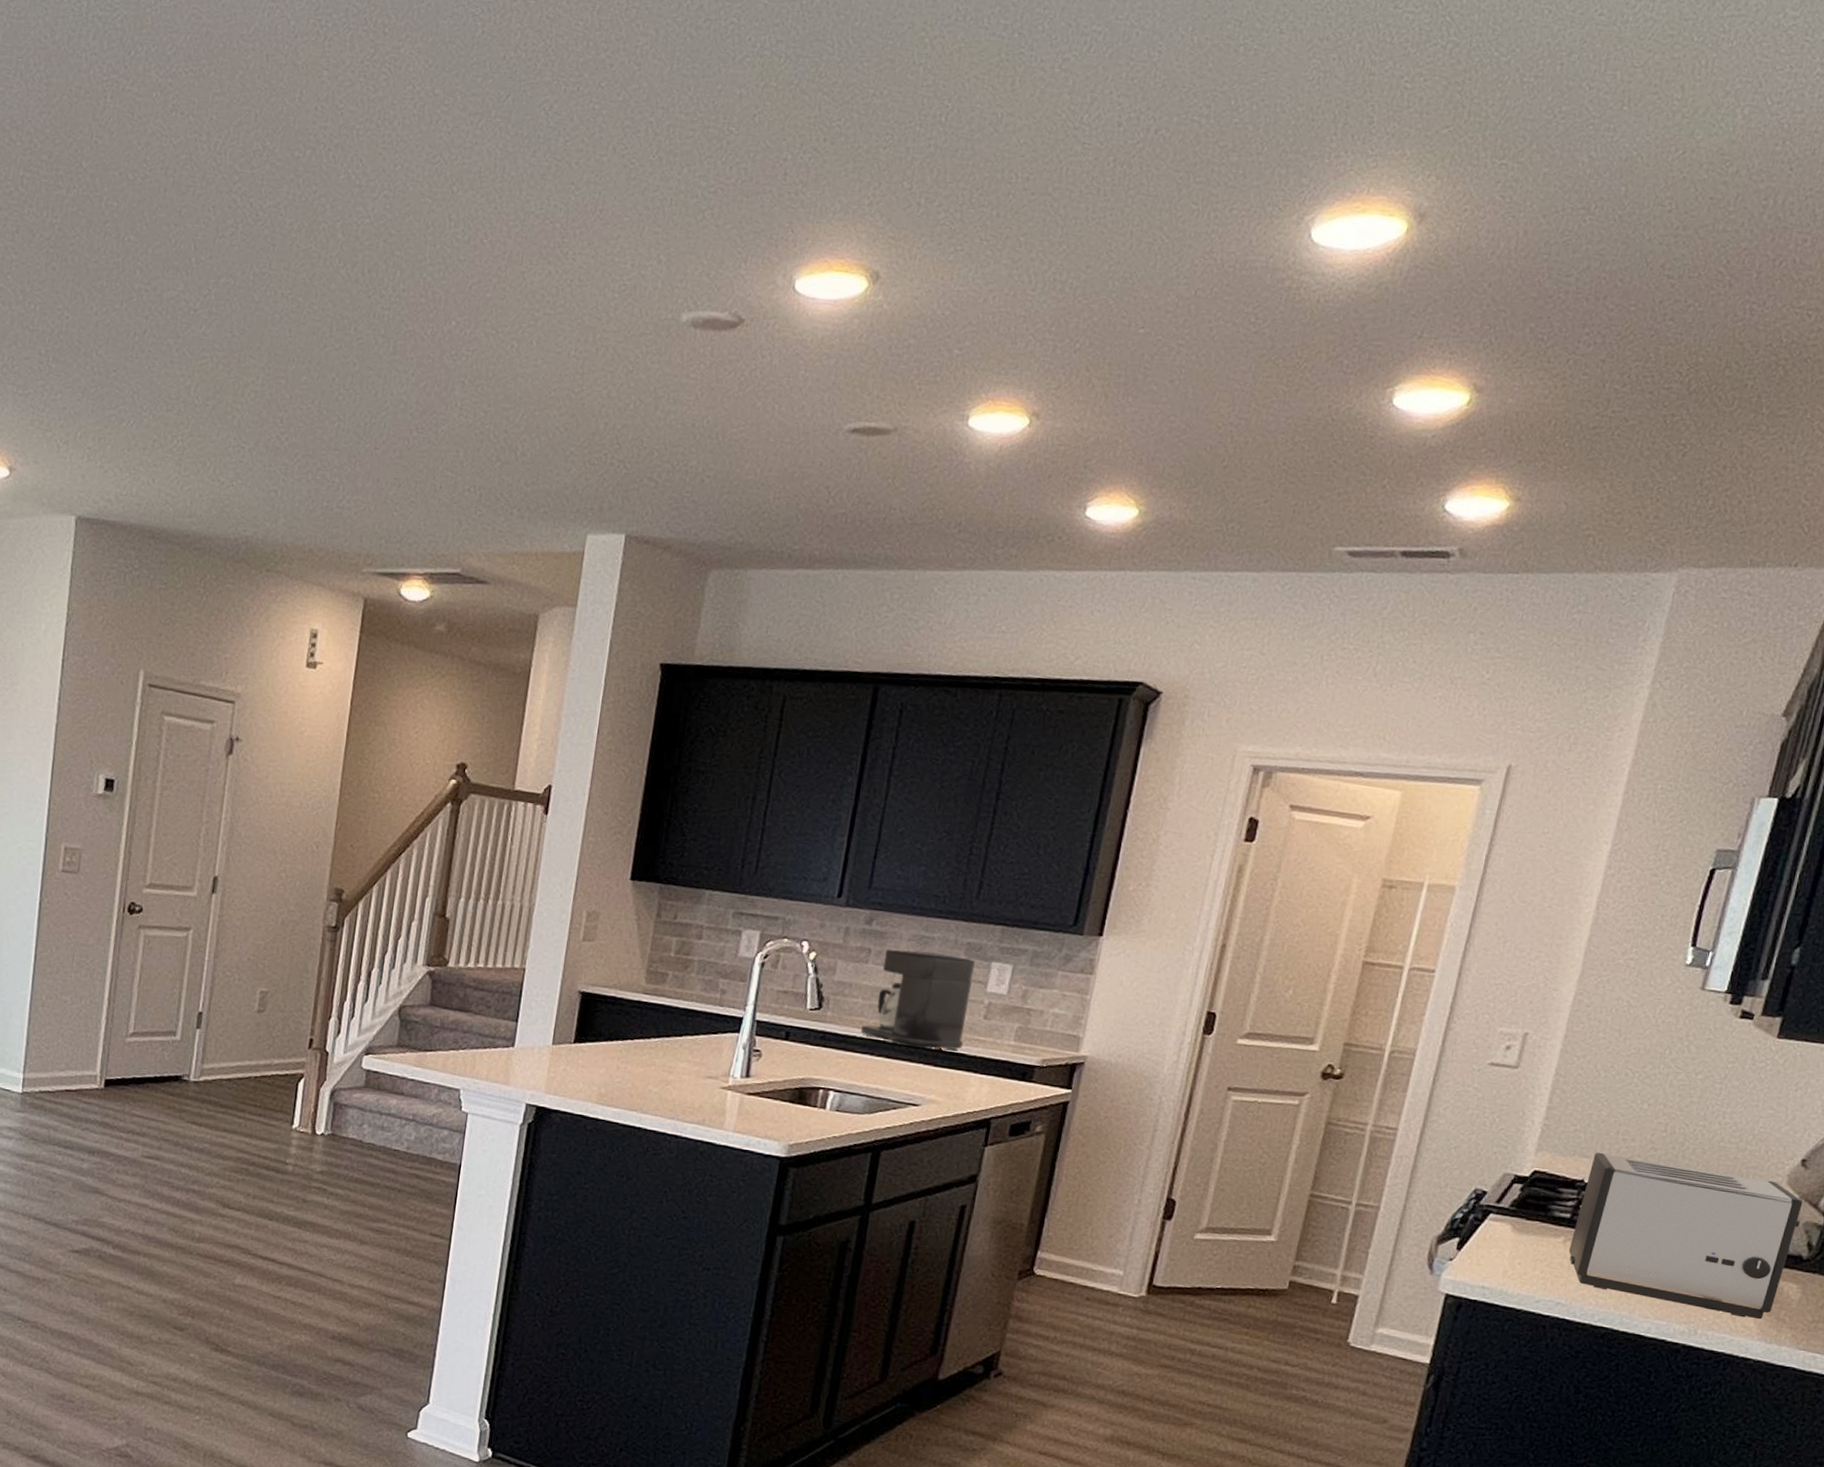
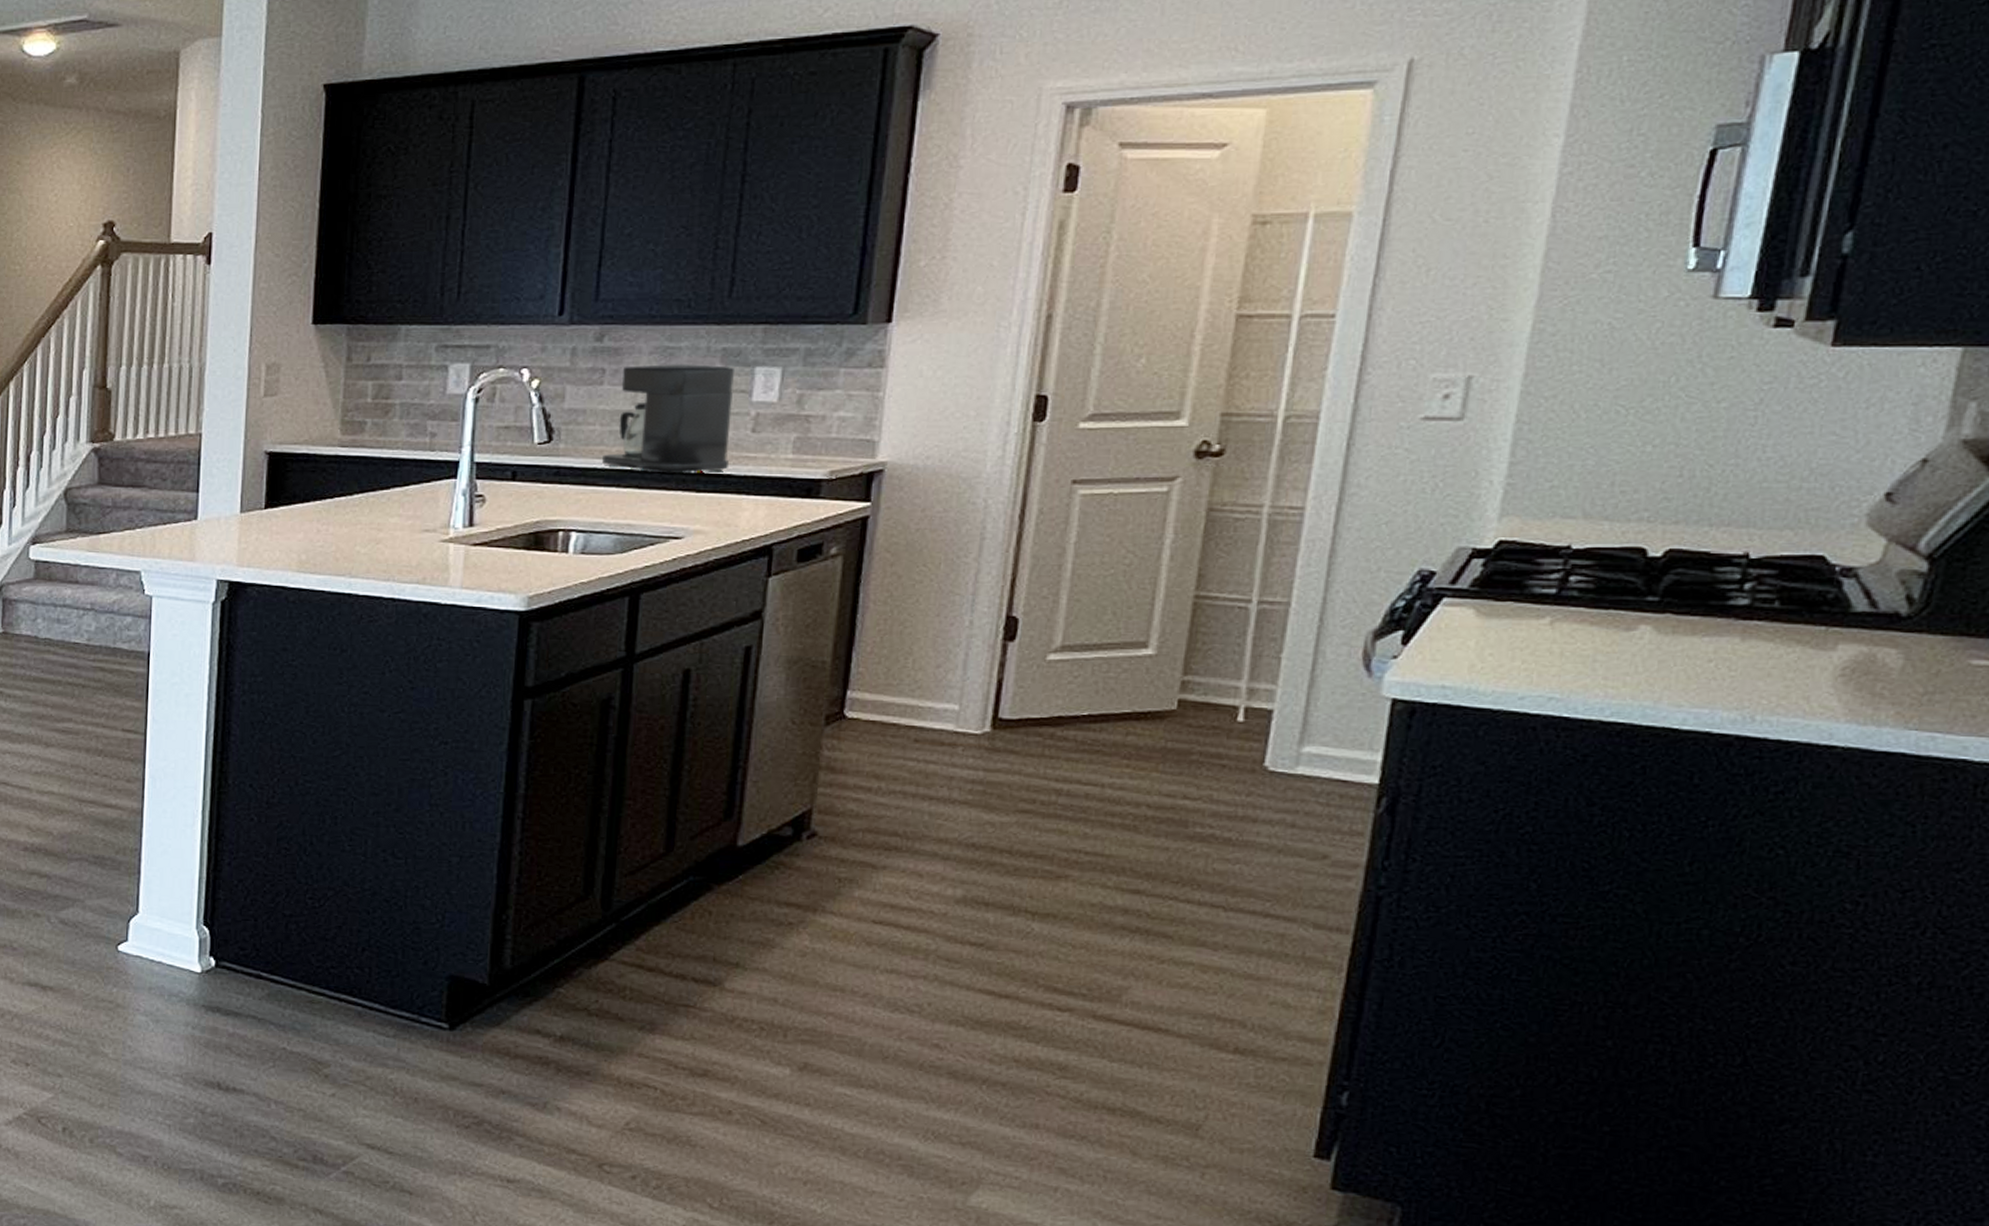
toaster: present [1568,1152,1803,1320] -> none [1558,510,1894,697]

